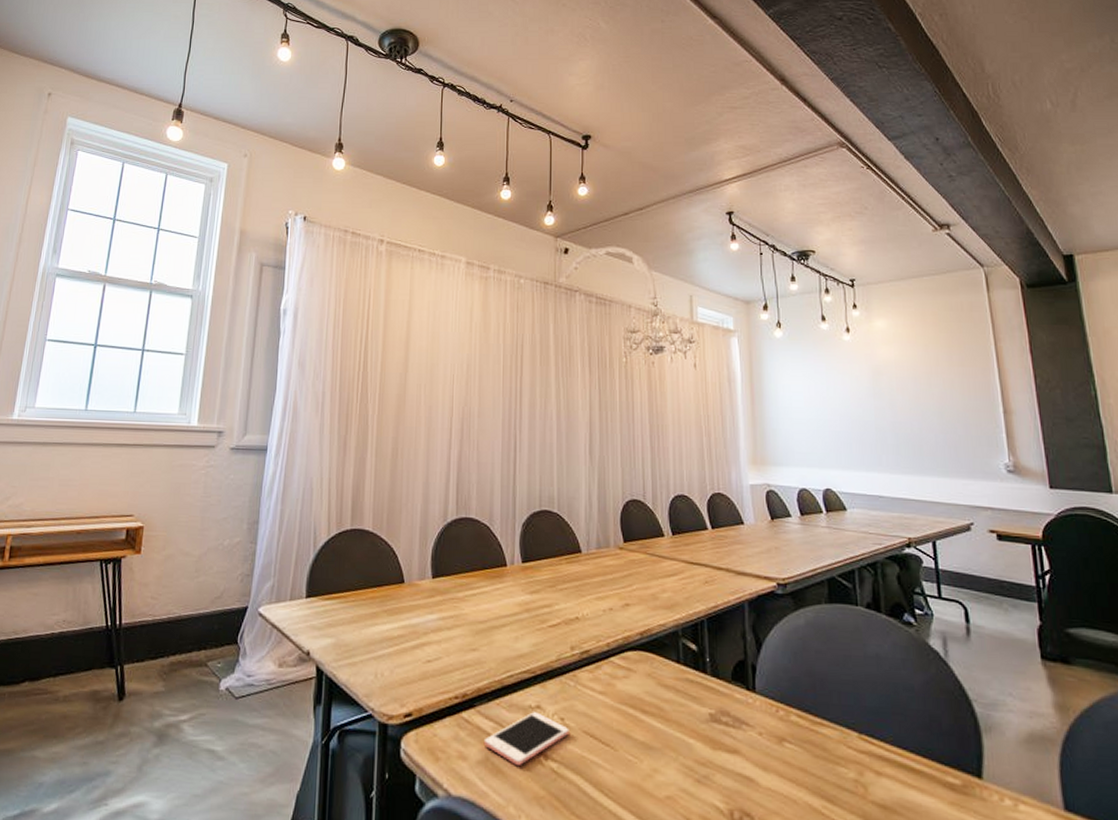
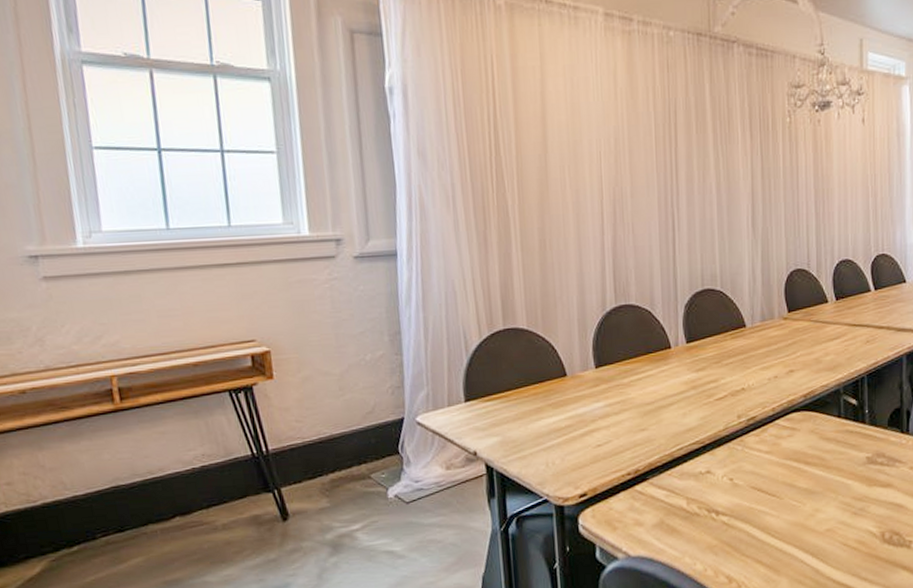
cell phone: present [483,712,569,767] -> none [658,477,738,524]

